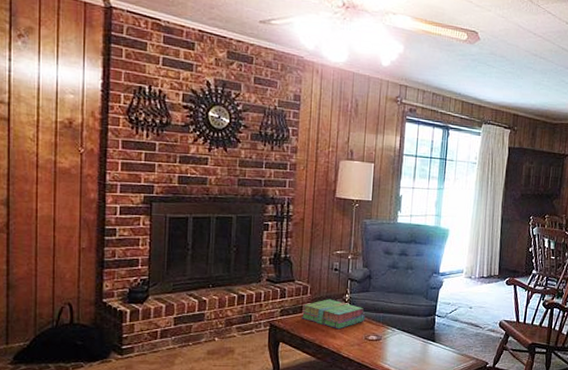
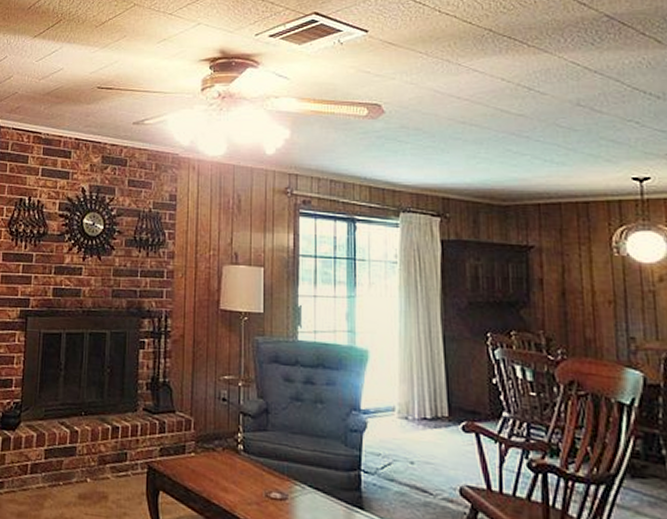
stack of books: present [301,299,366,330] -> none [184,437,265,480]

